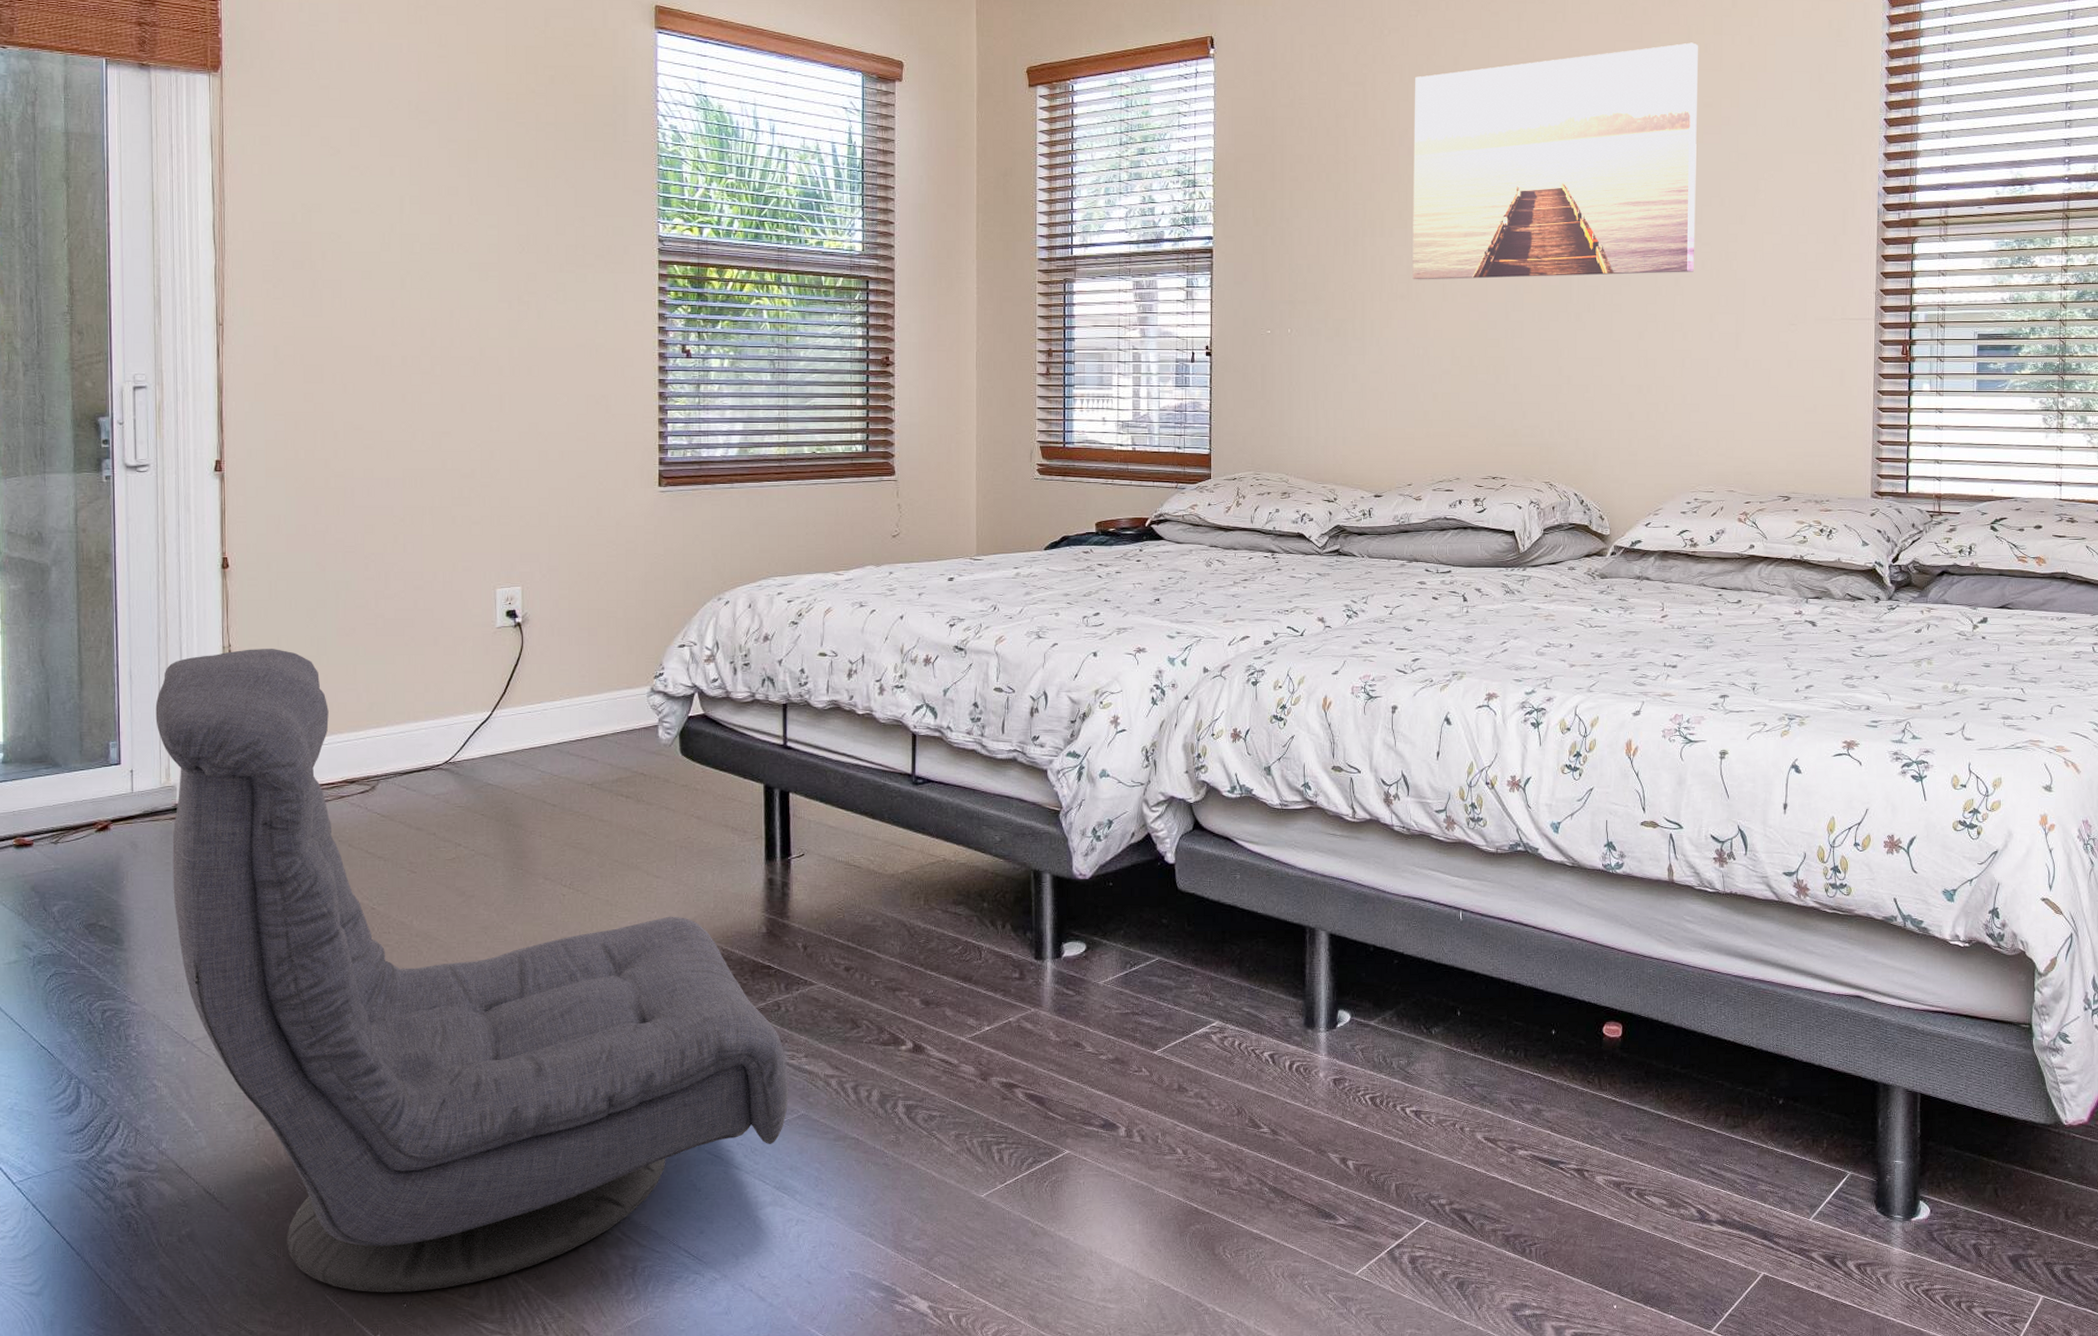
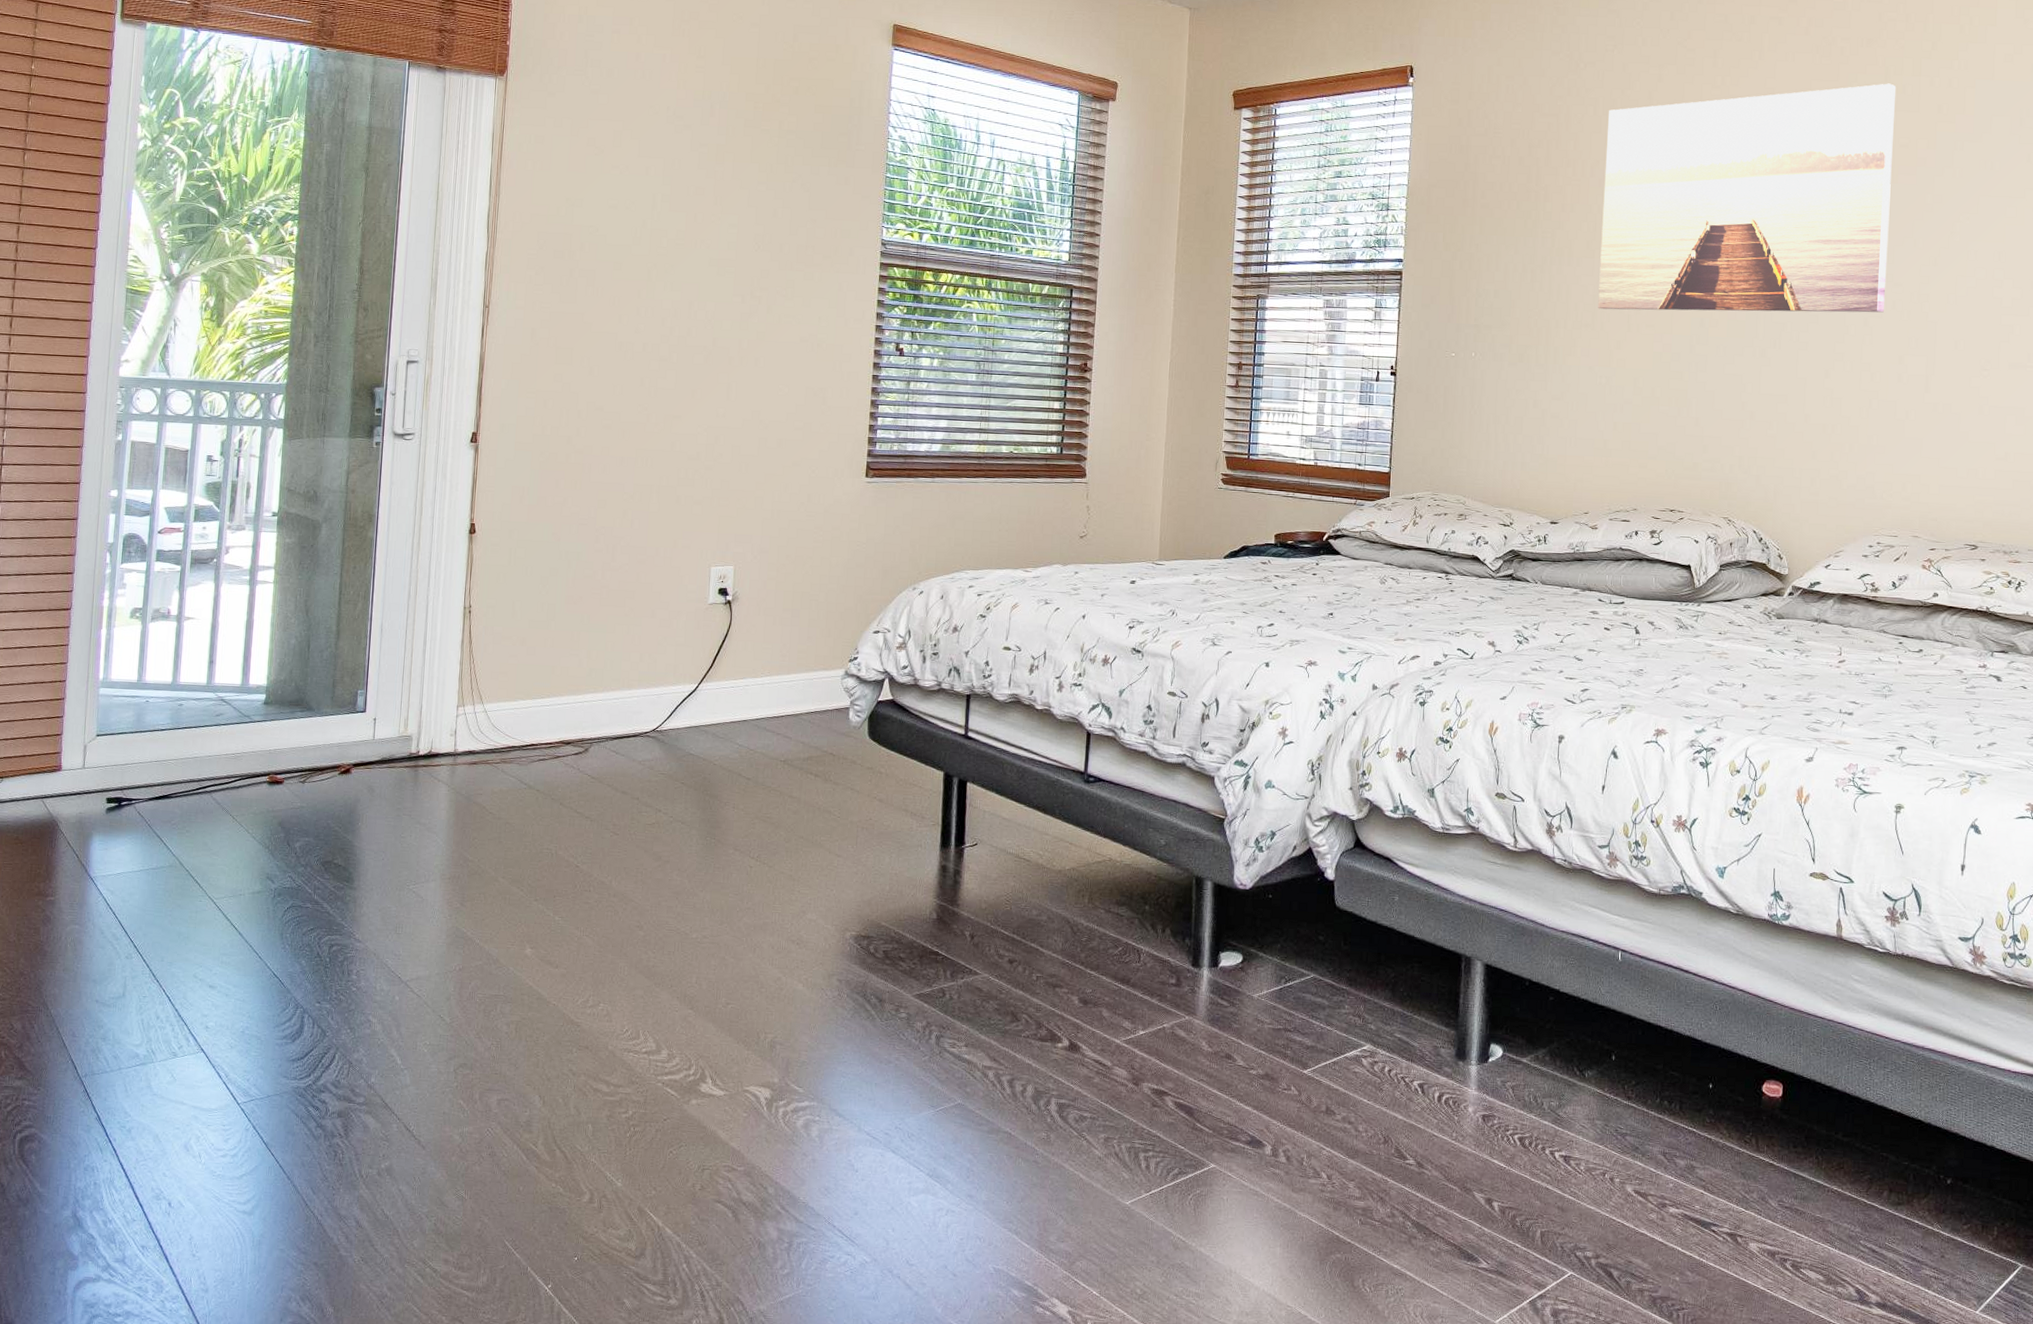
chair: present [155,649,789,1293] -> none [400,610,948,1246]

